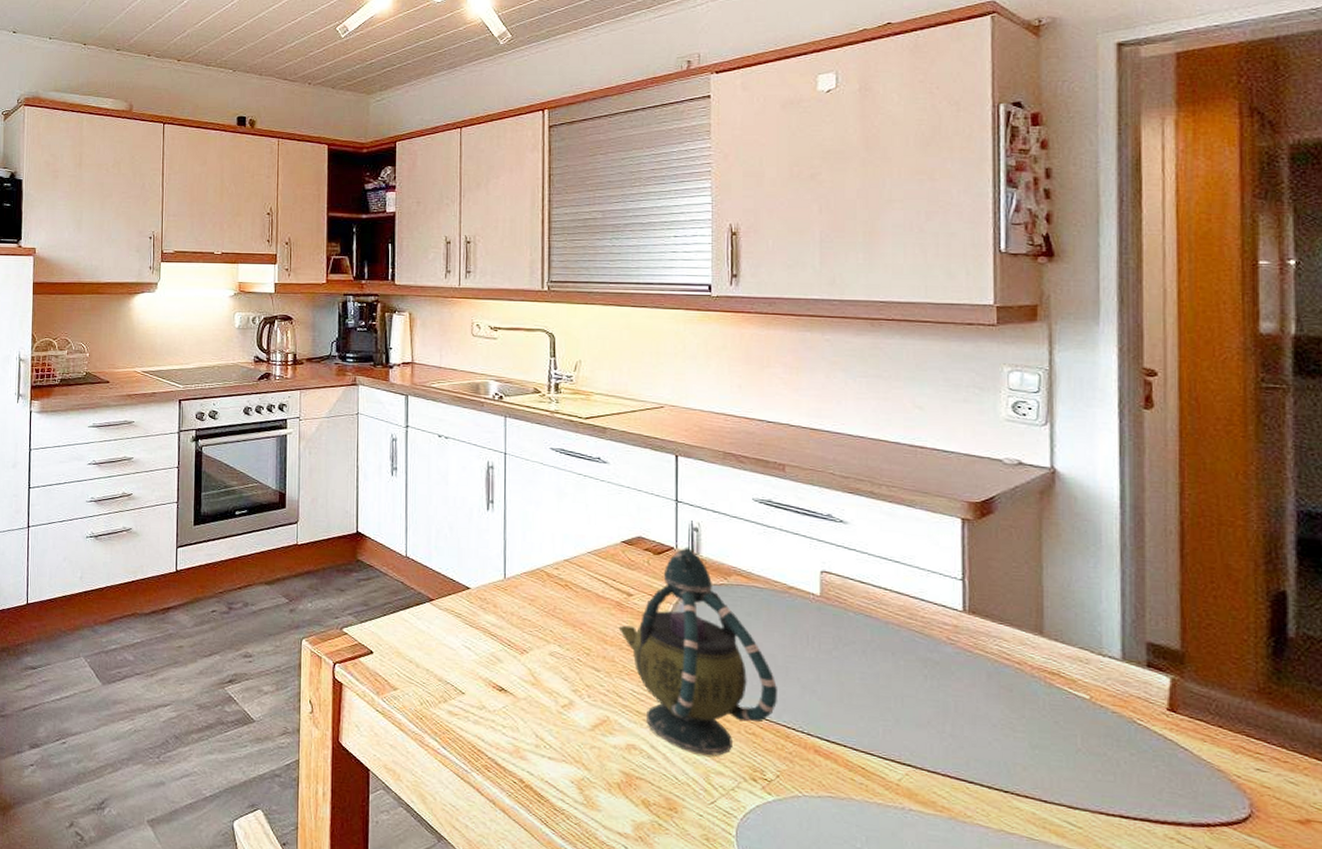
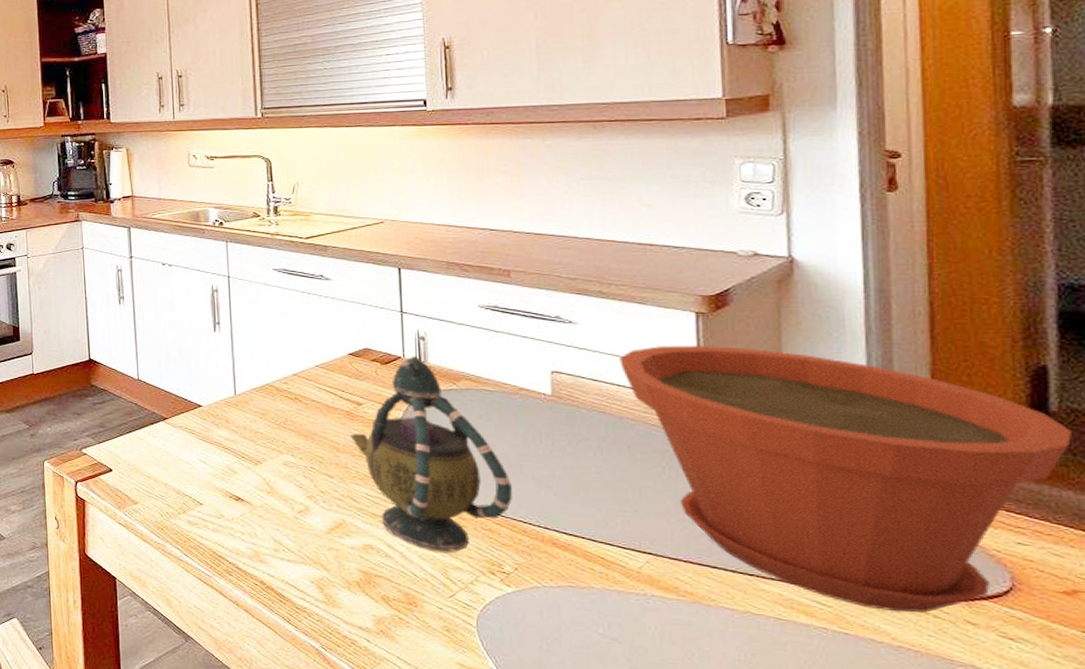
plant pot: none [887,550,1307,837] -> present [619,345,1072,613]

